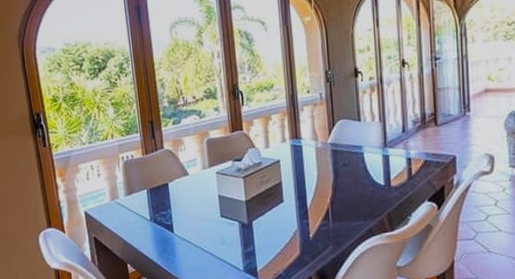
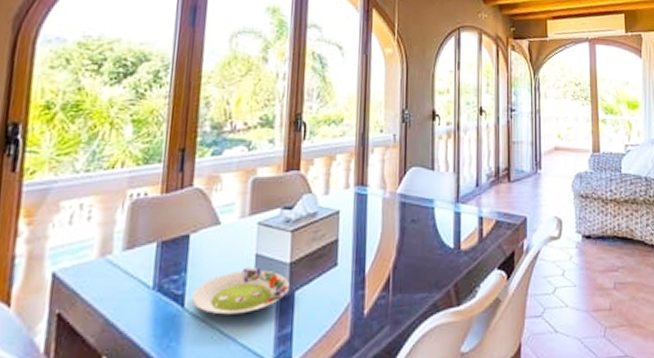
salad plate: none [178,204,248,238] -> present [192,267,289,315]

